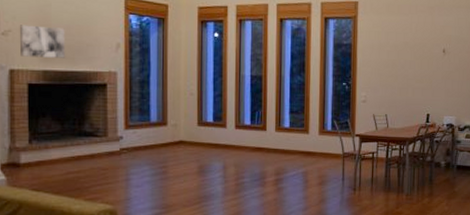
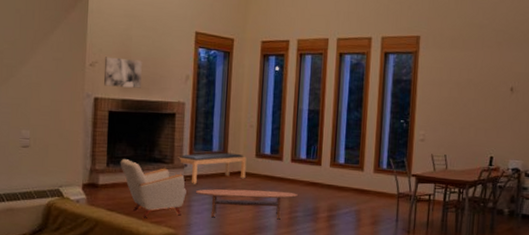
armchair: none [44,135,123,196] -> present [120,159,186,218]
bench: none [110,122,188,157] -> present [175,152,247,184]
coffee table: none [134,158,244,190] -> present [196,189,298,220]

